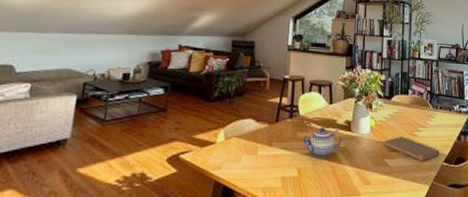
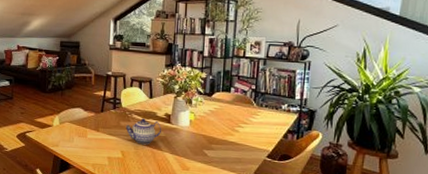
book: present [384,137,440,162] -> none [204,131,263,156]

